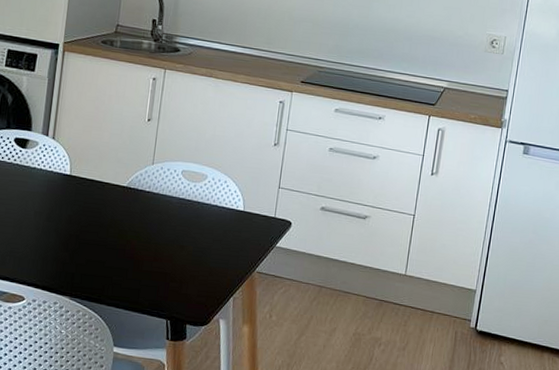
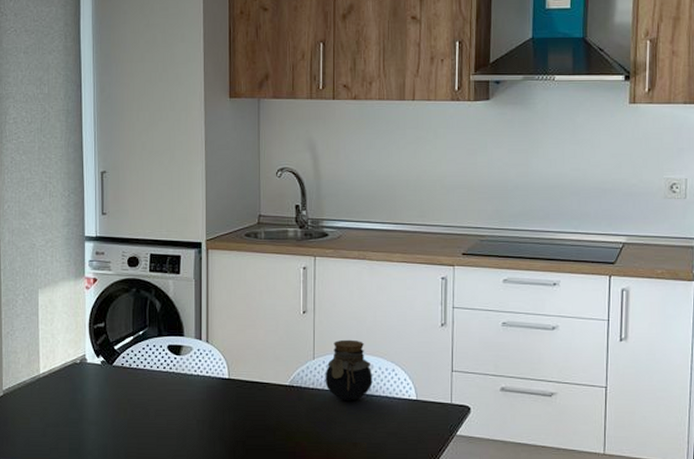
jar: none [161,149,206,206] -> present [325,339,373,400]

